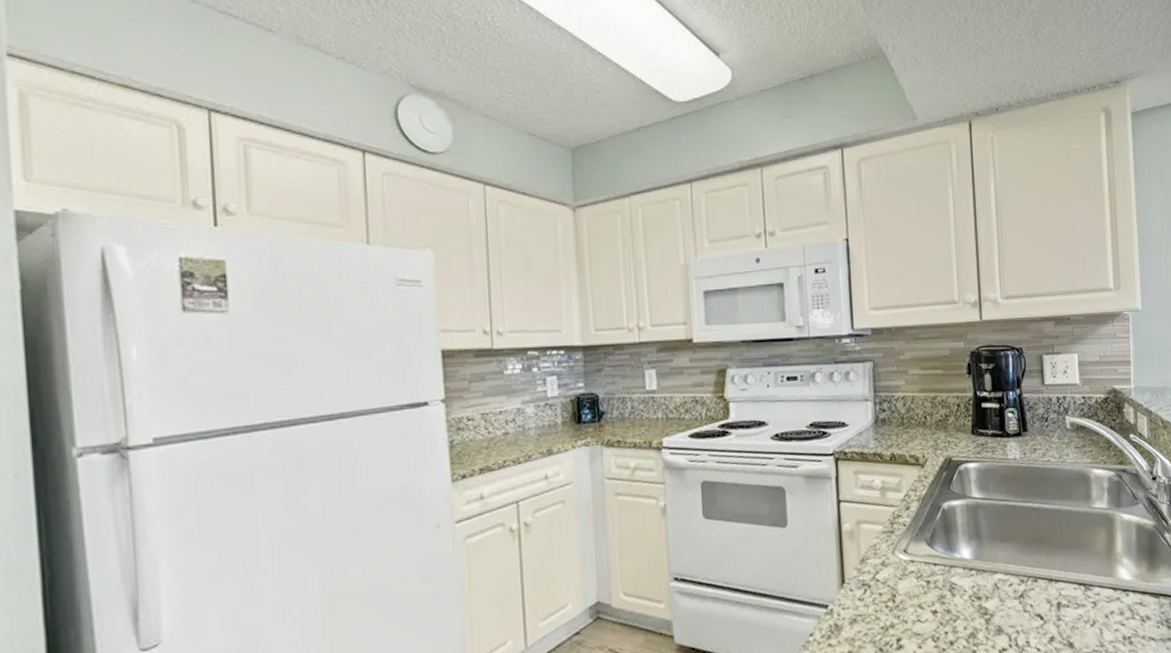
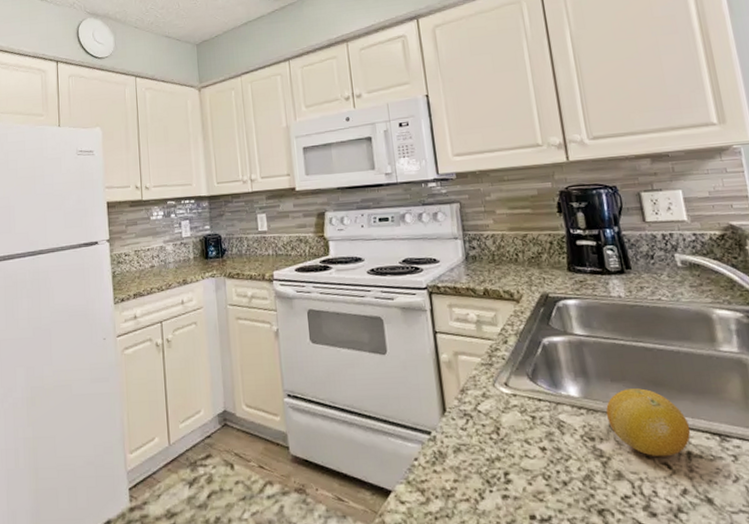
fruit: none [993,546,1062,610] -> present [606,388,691,457]

